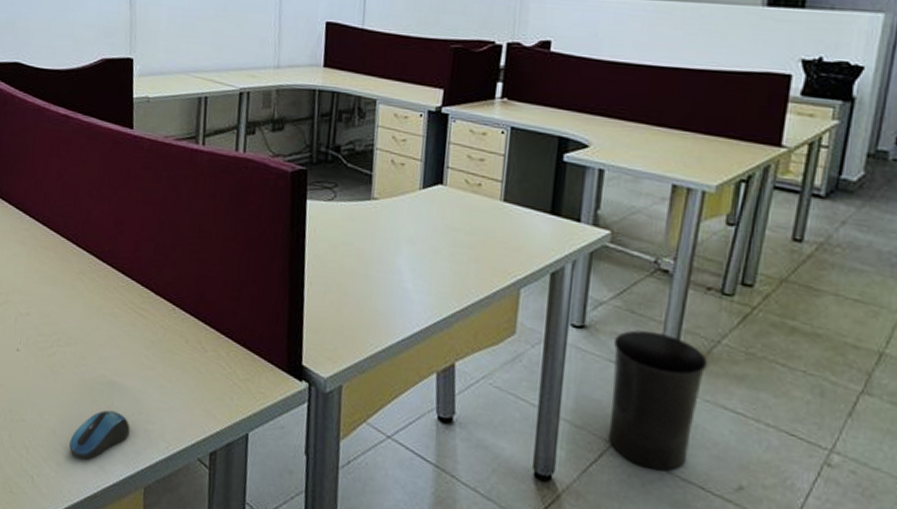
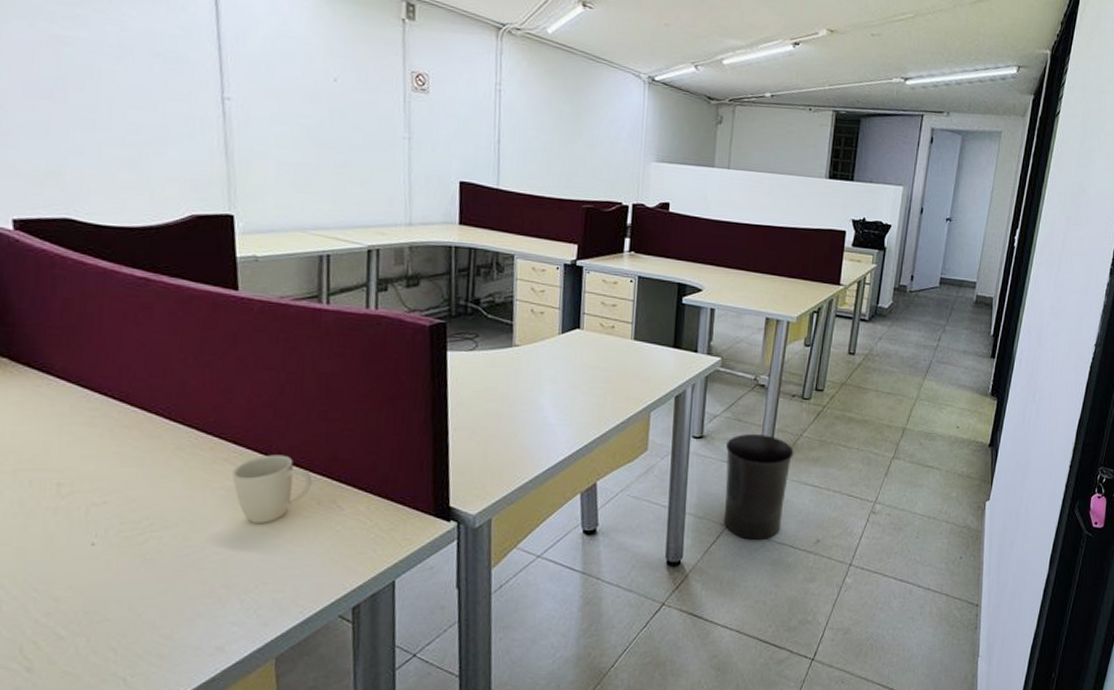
computer mouse: present [69,409,131,460] -> none [174,588,254,646]
mug: none [119,287,182,354] -> present [231,454,312,523]

